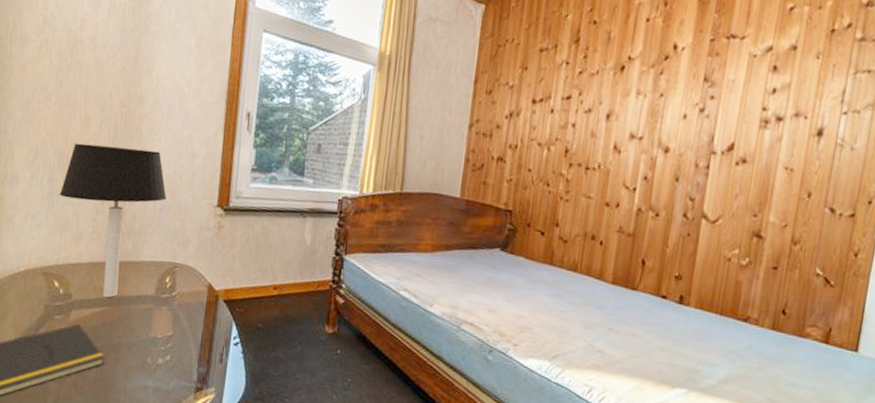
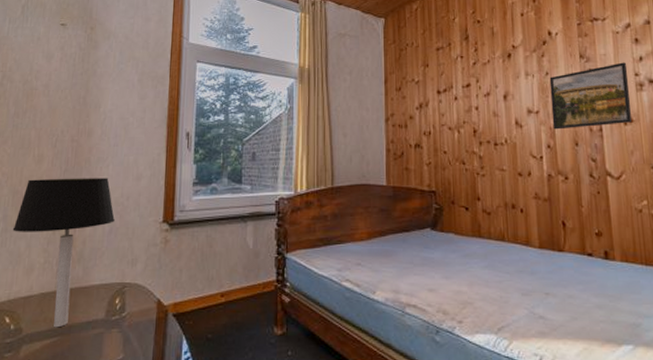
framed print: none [654,92,757,164] -> present [549,62,632,130]

